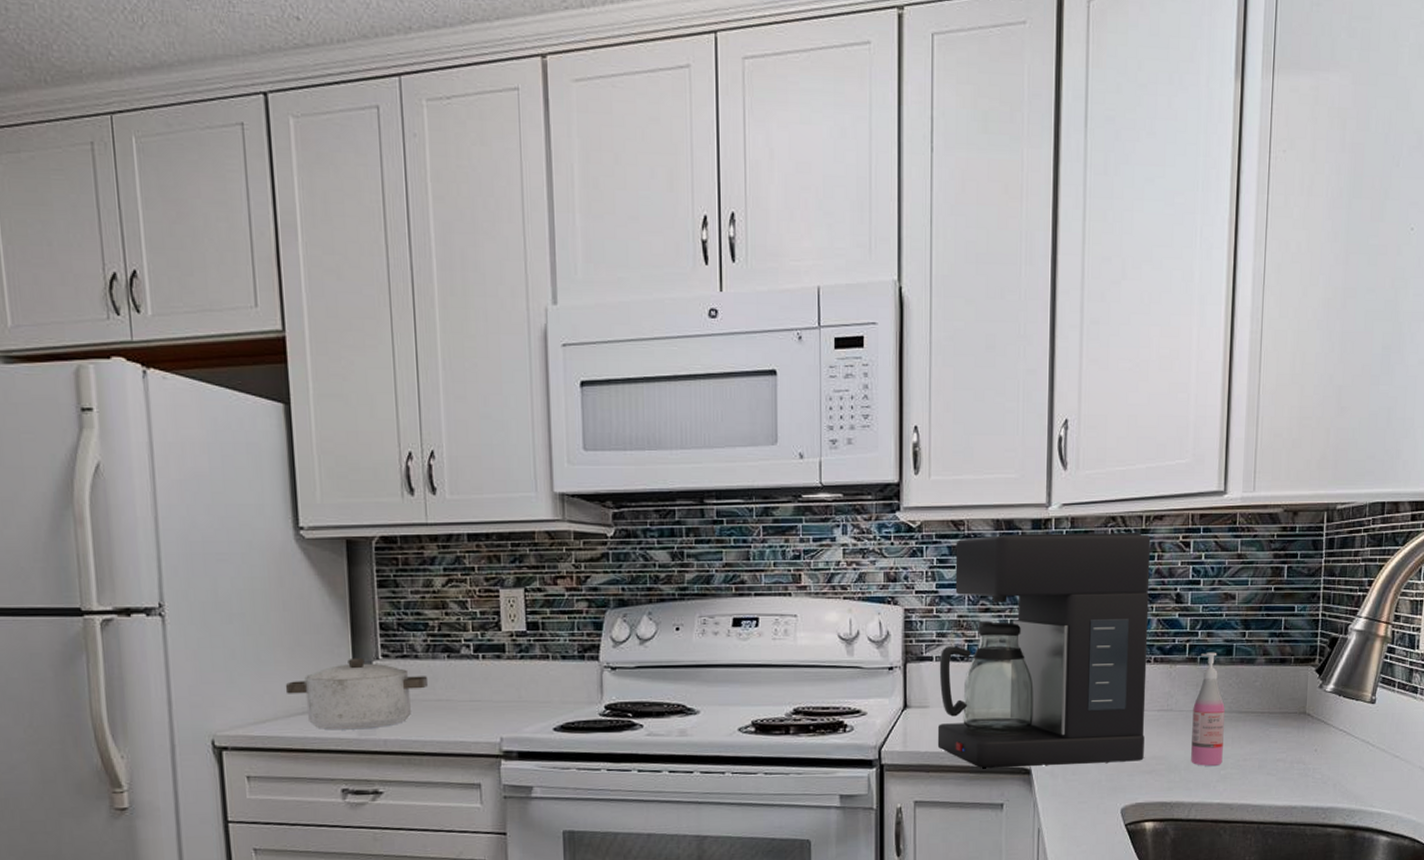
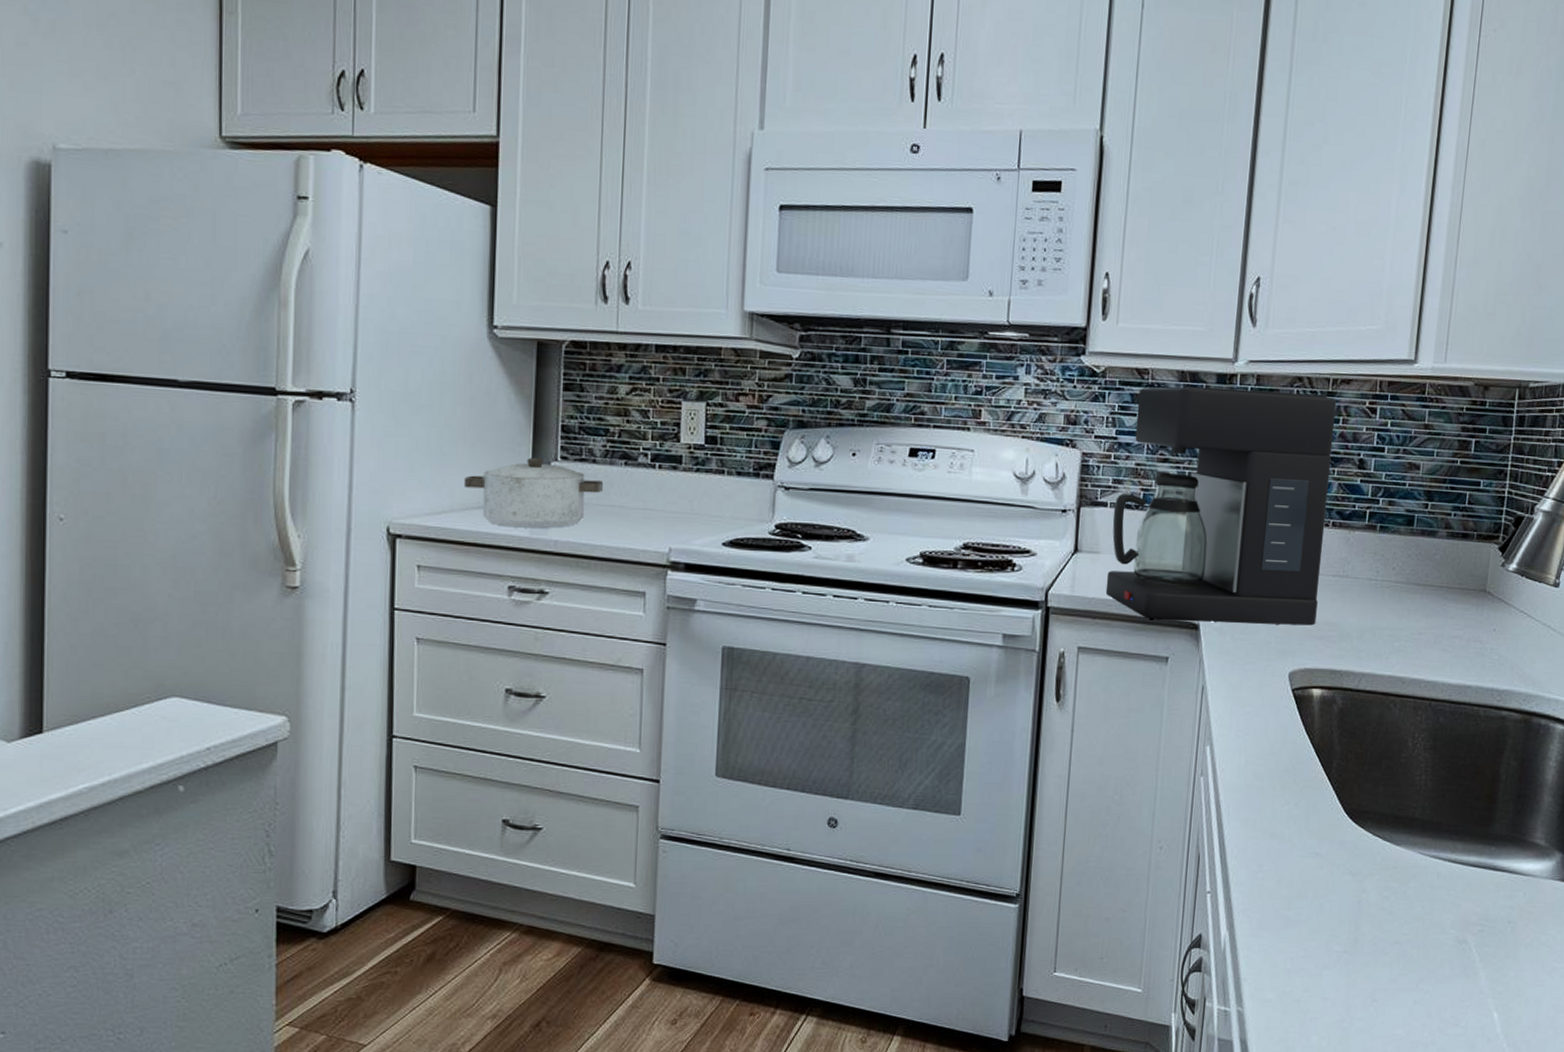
soap dispenser: present [1191,652,1225,766] -> none [1364,521,1403,637]

